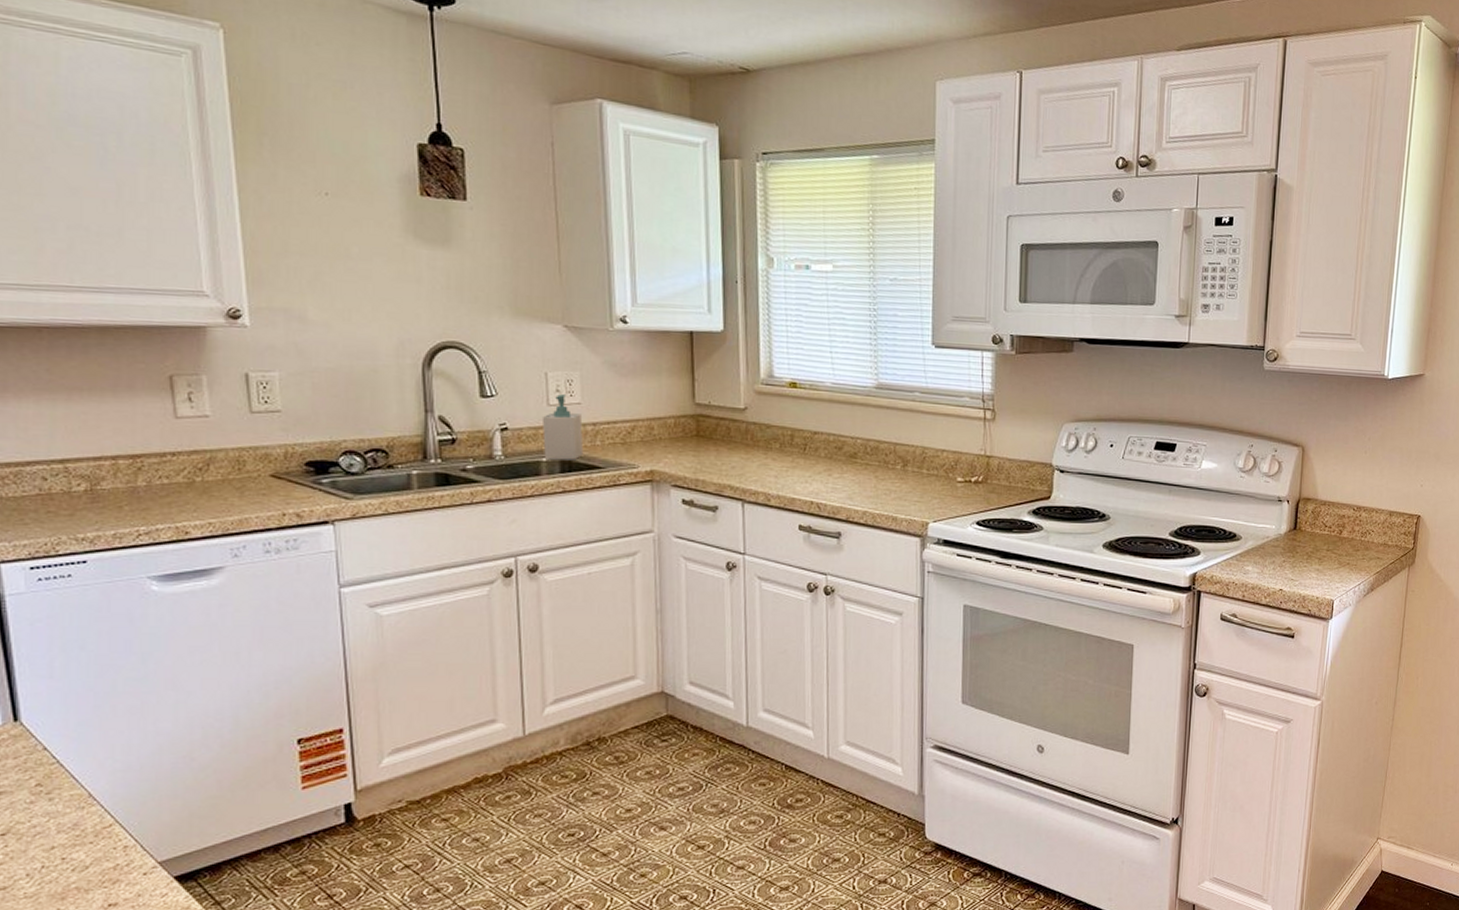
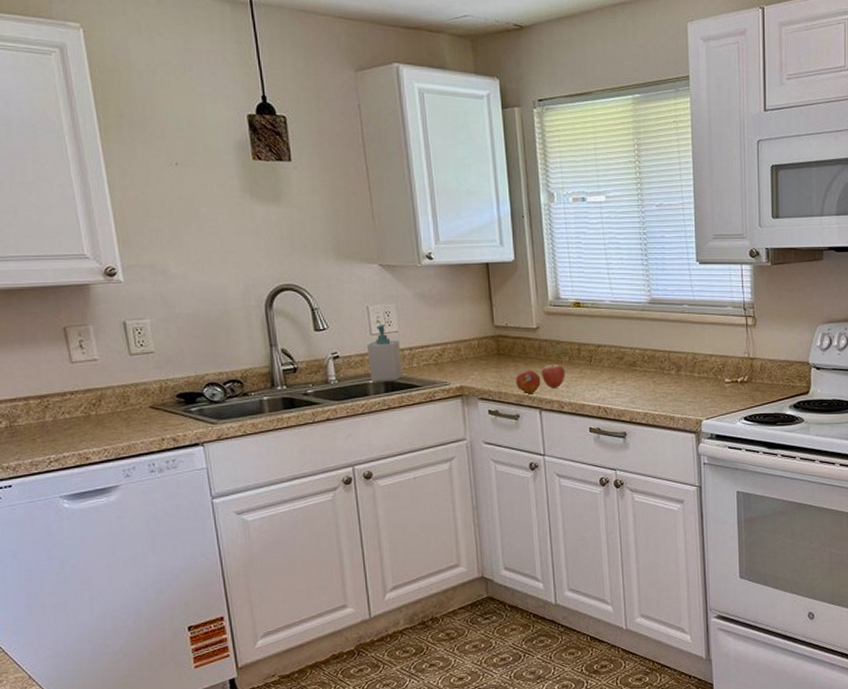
fruit: none [716,456,746,482] -> present [516,370,541,393]
fruit: none [746,445,775,479] -> present [541,359,566,389]

